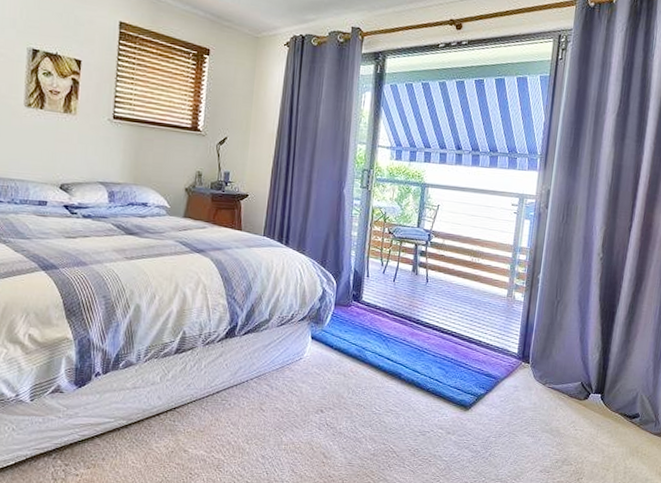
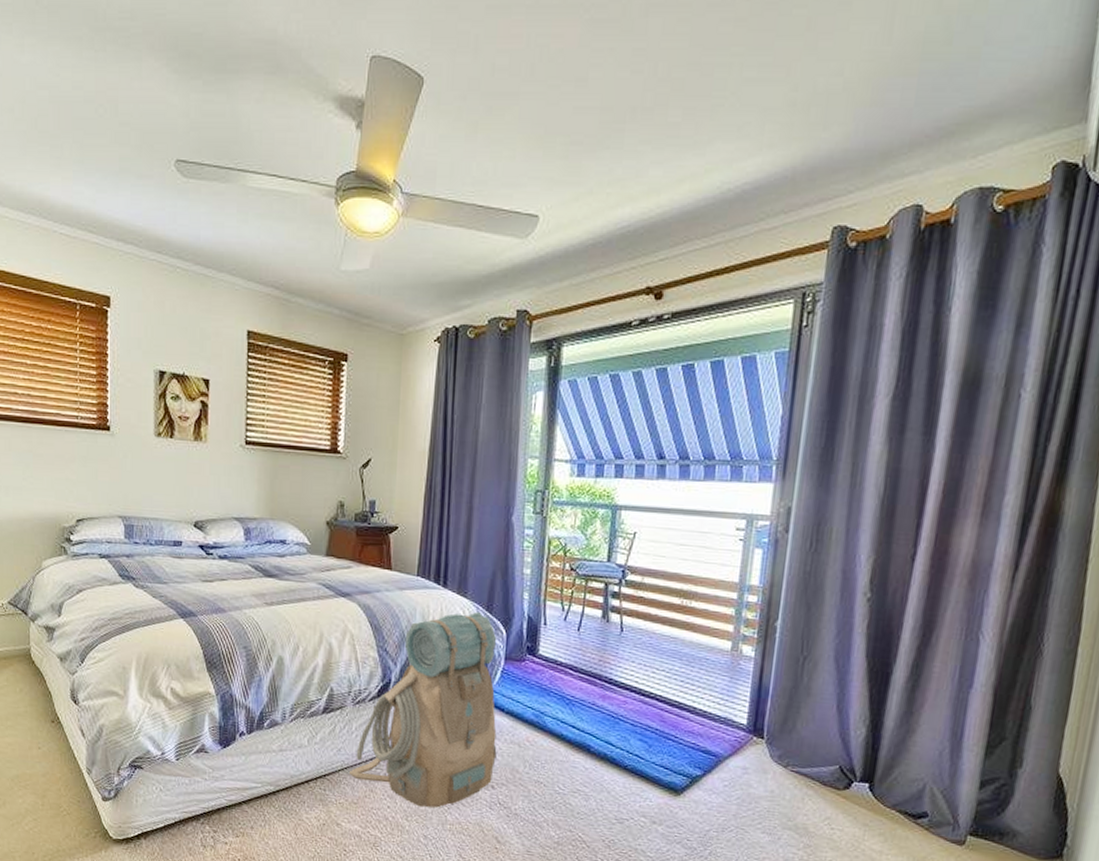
backpack: none [197,266,329,432] -> present [349,612,497,808]

